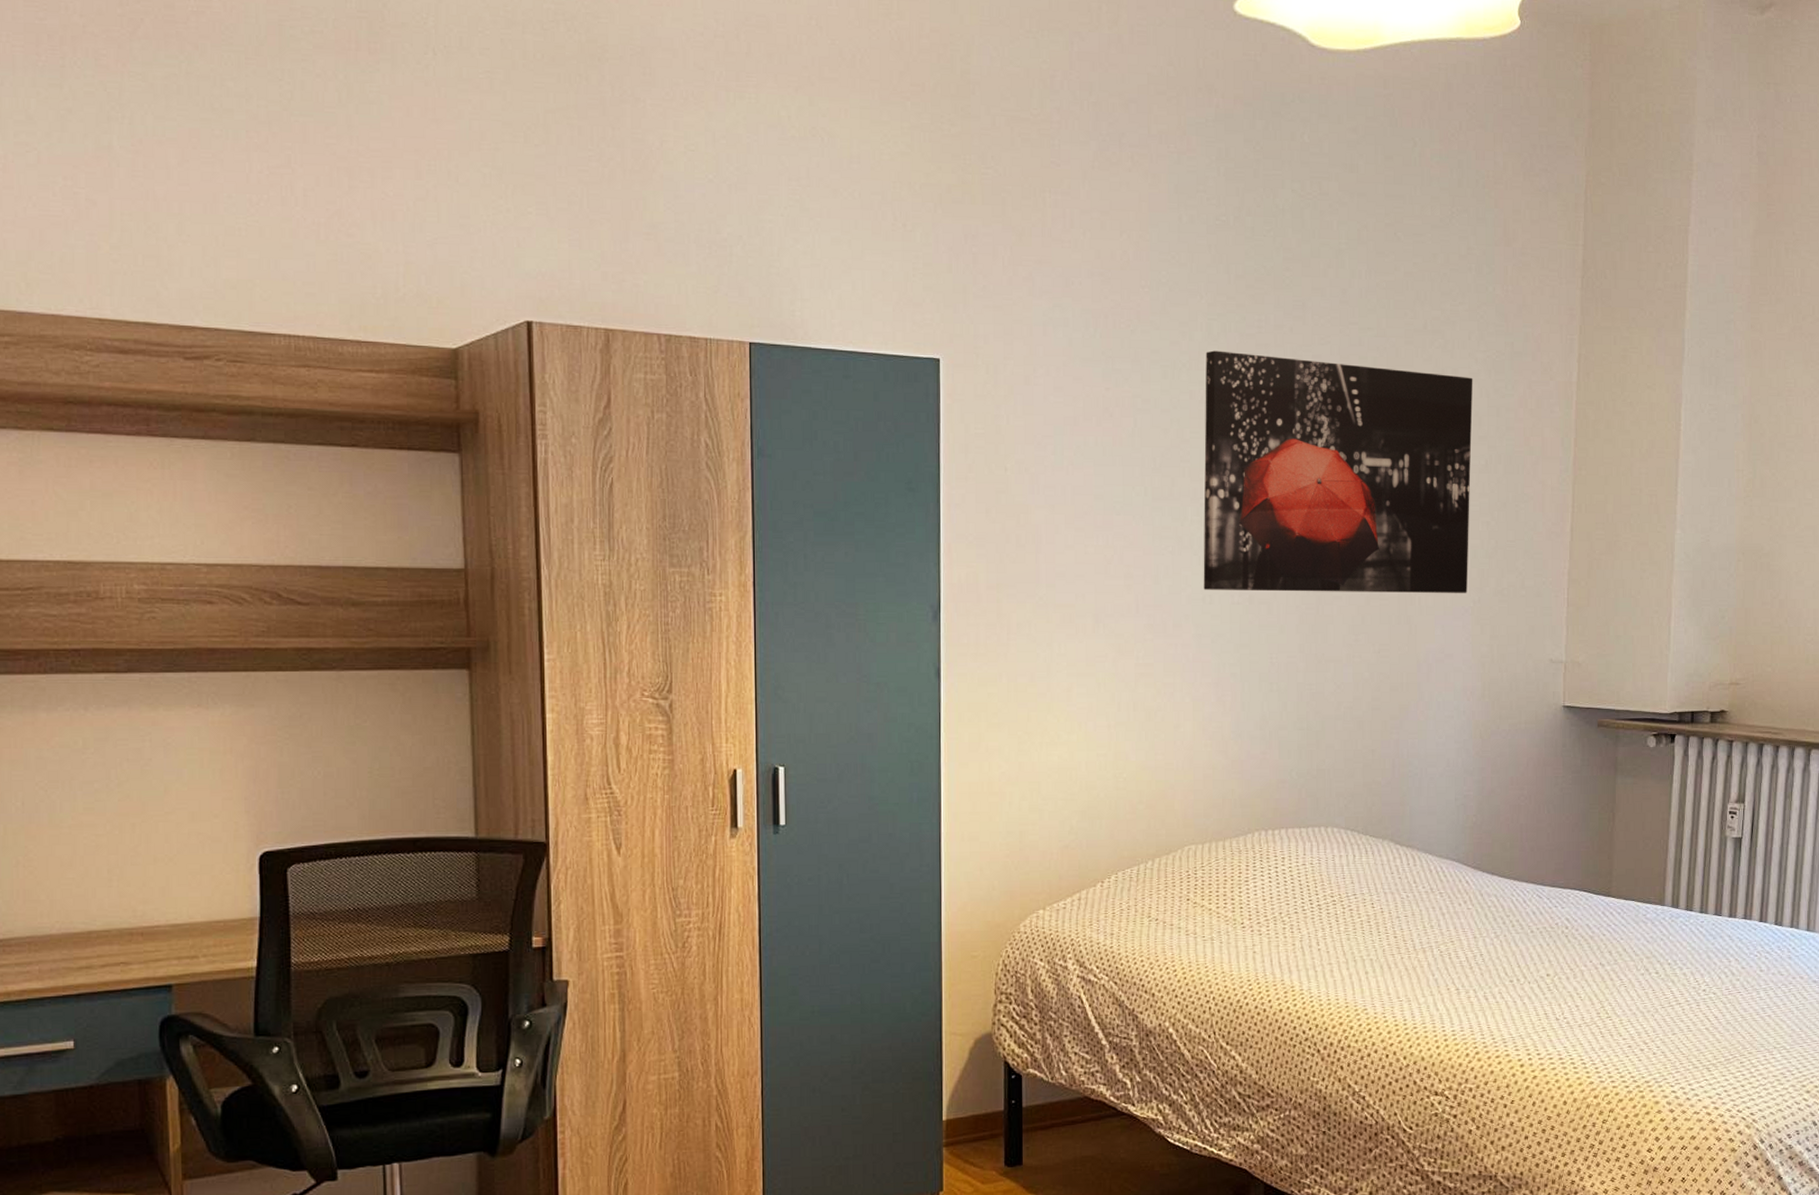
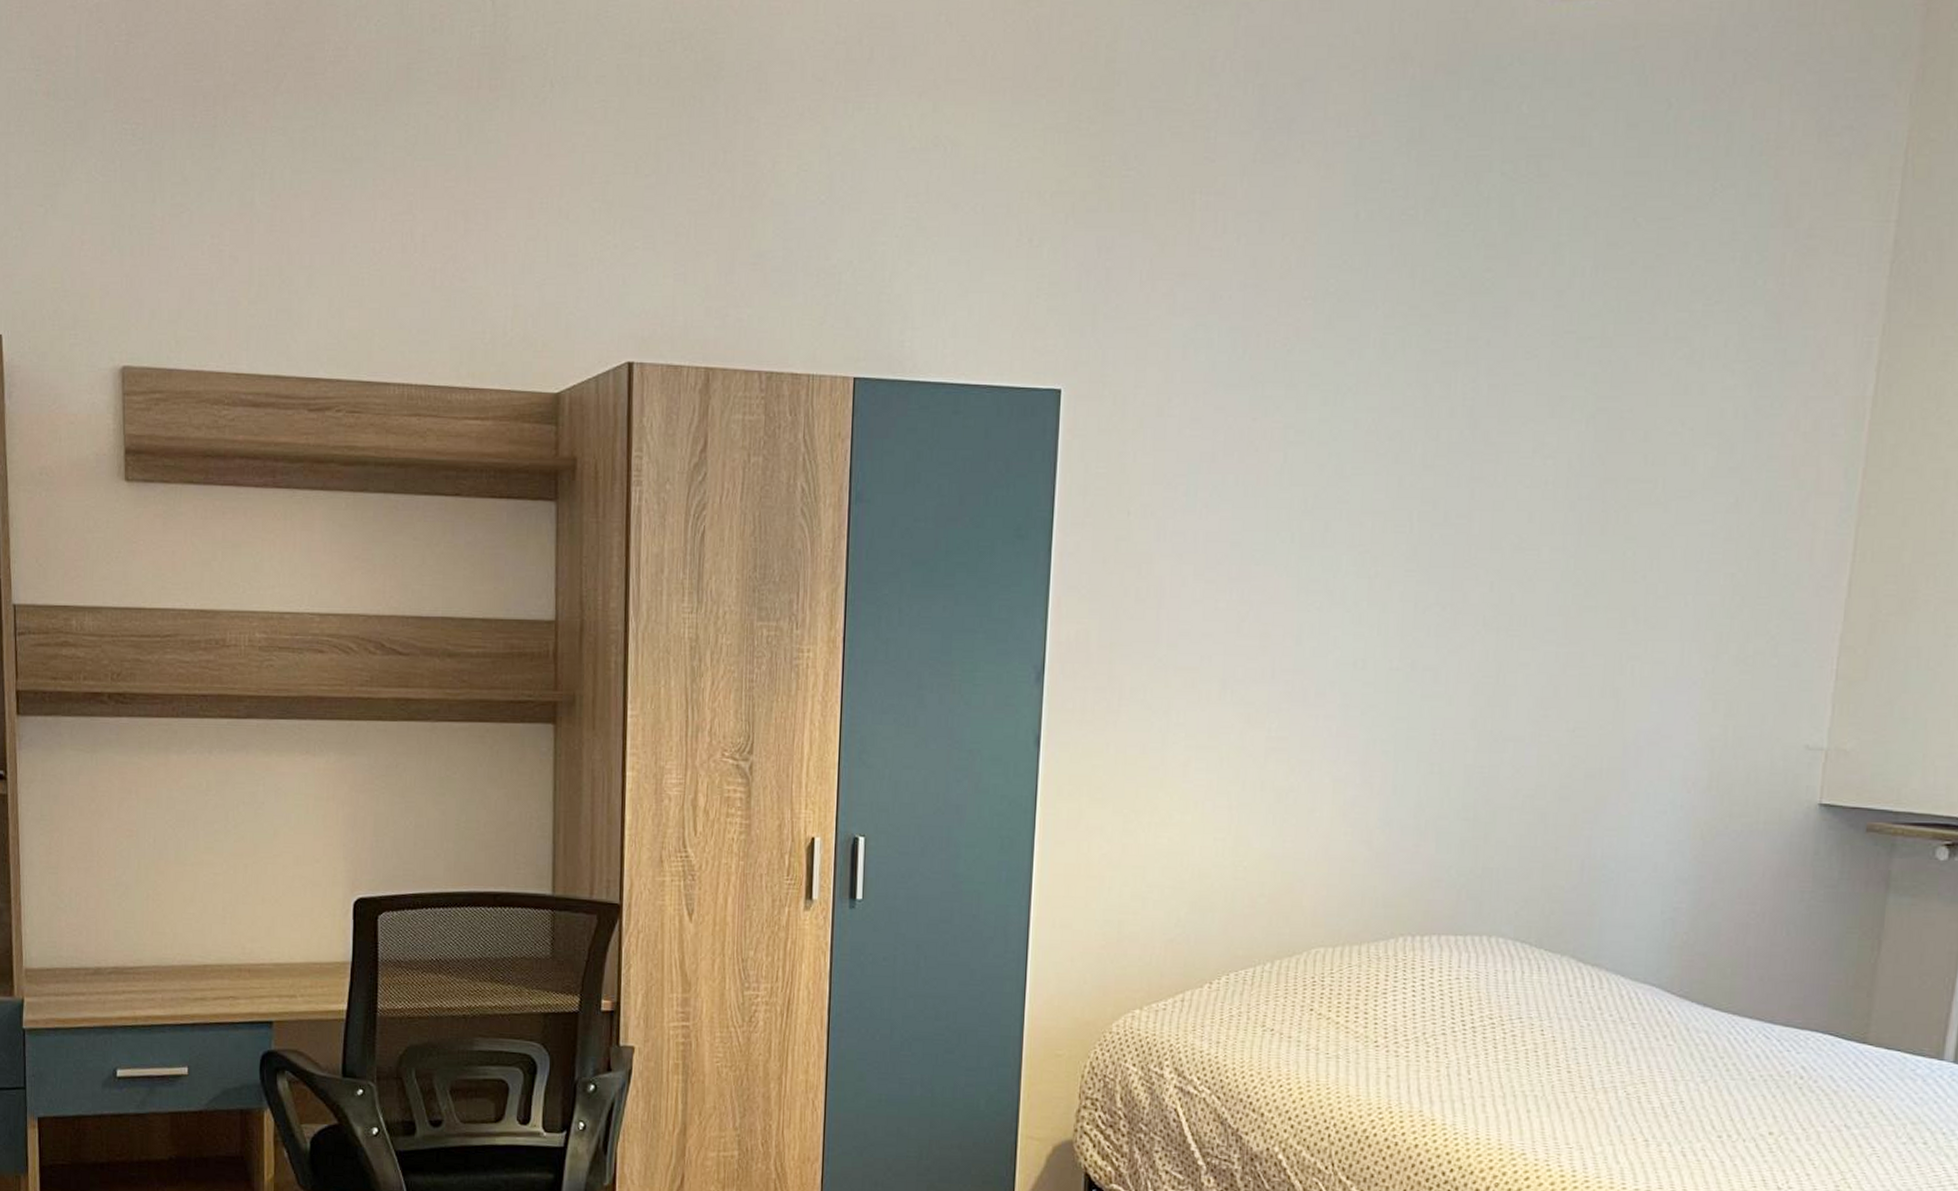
wall art: present [1203,350,1473,593] -> none [1355,370,1727,661]

